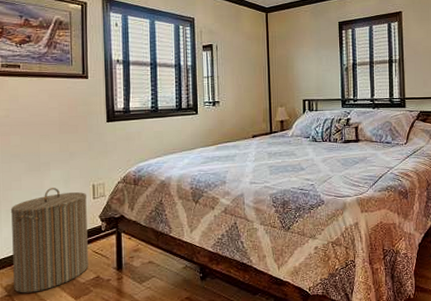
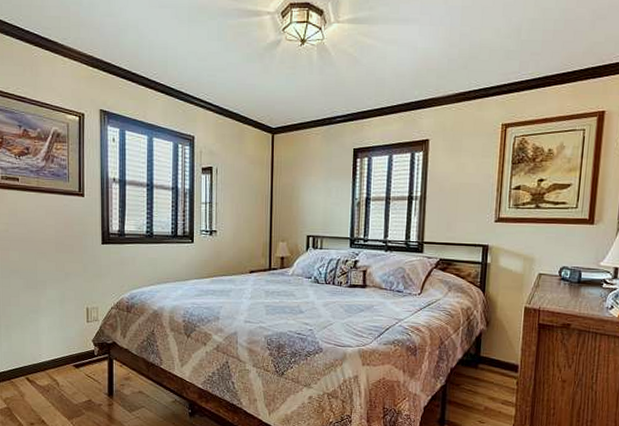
laundry hamper: present [10,188,89,293] -> none [9,307,81,408]

